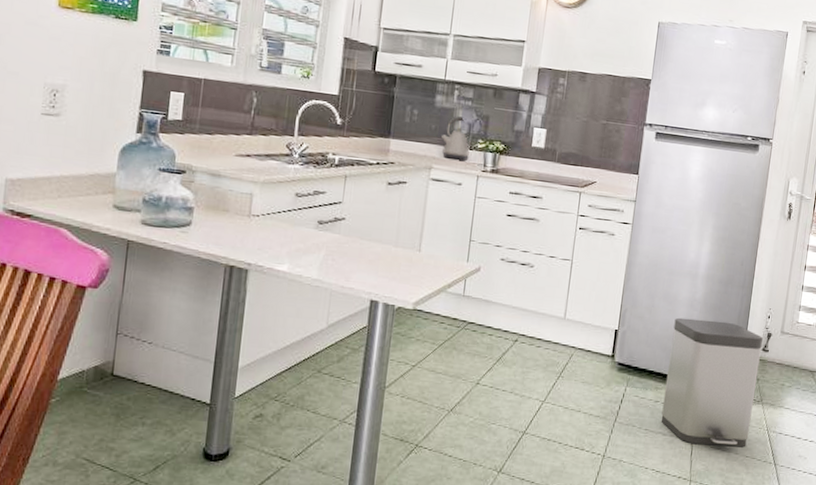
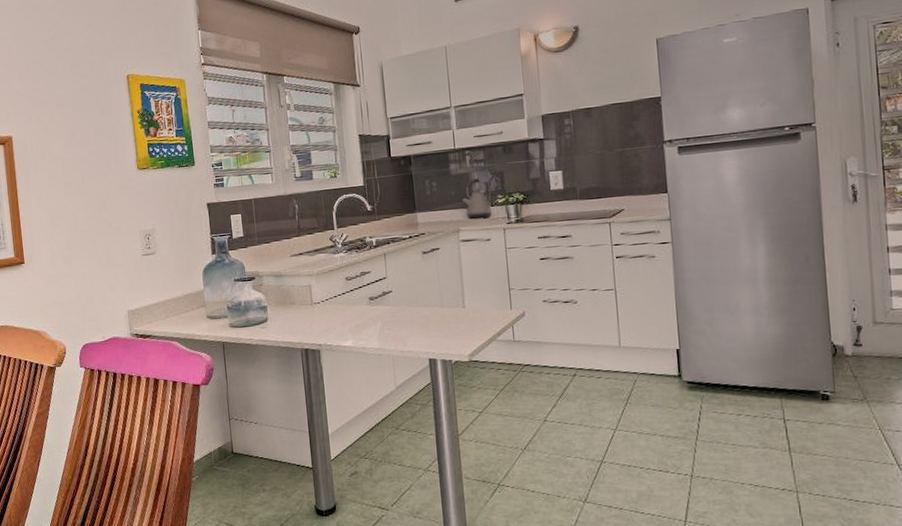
pedal bin: present [661,317,764,447] -> none [741,322,858,454]

